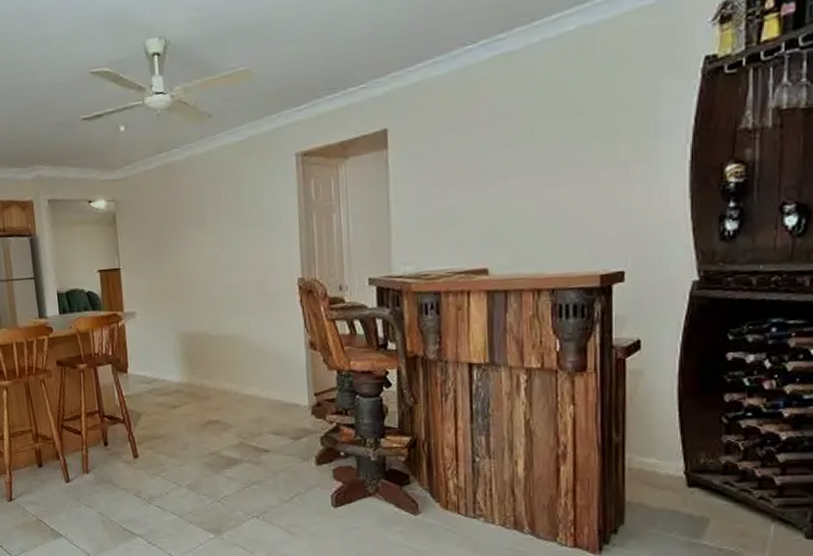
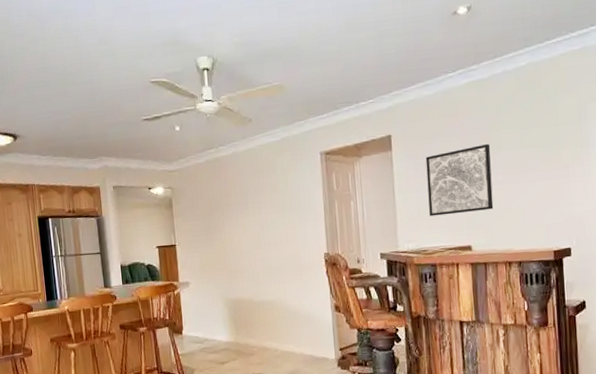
wall art: none [431,137,520,232] -> present [425,144,494,217]

